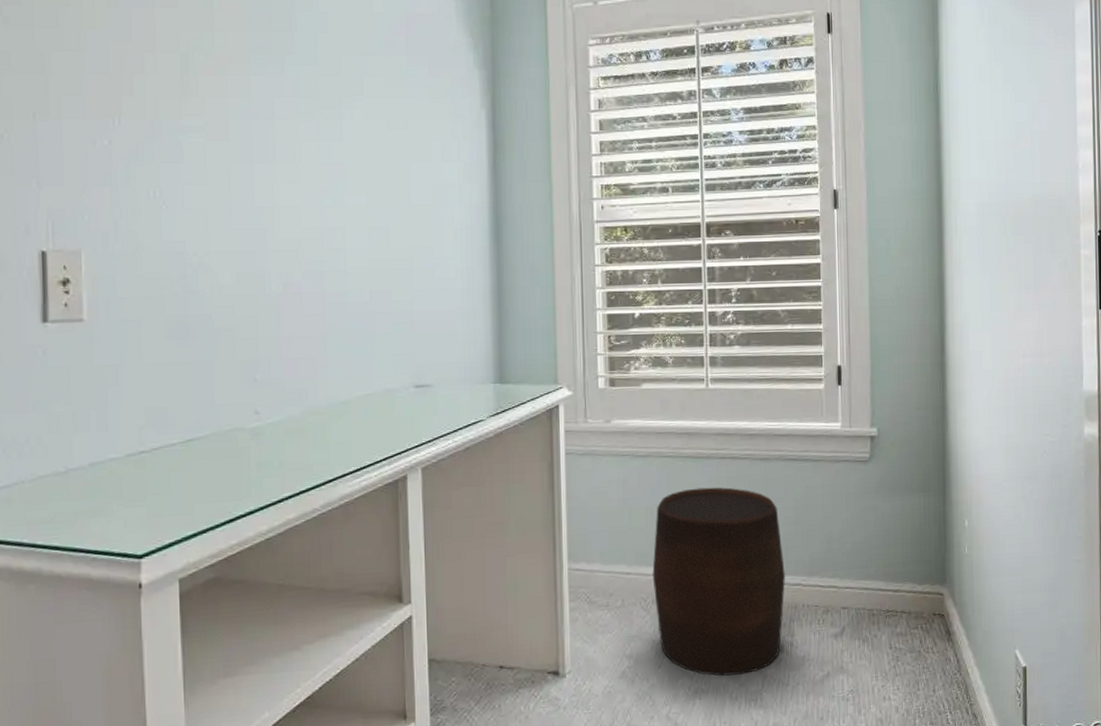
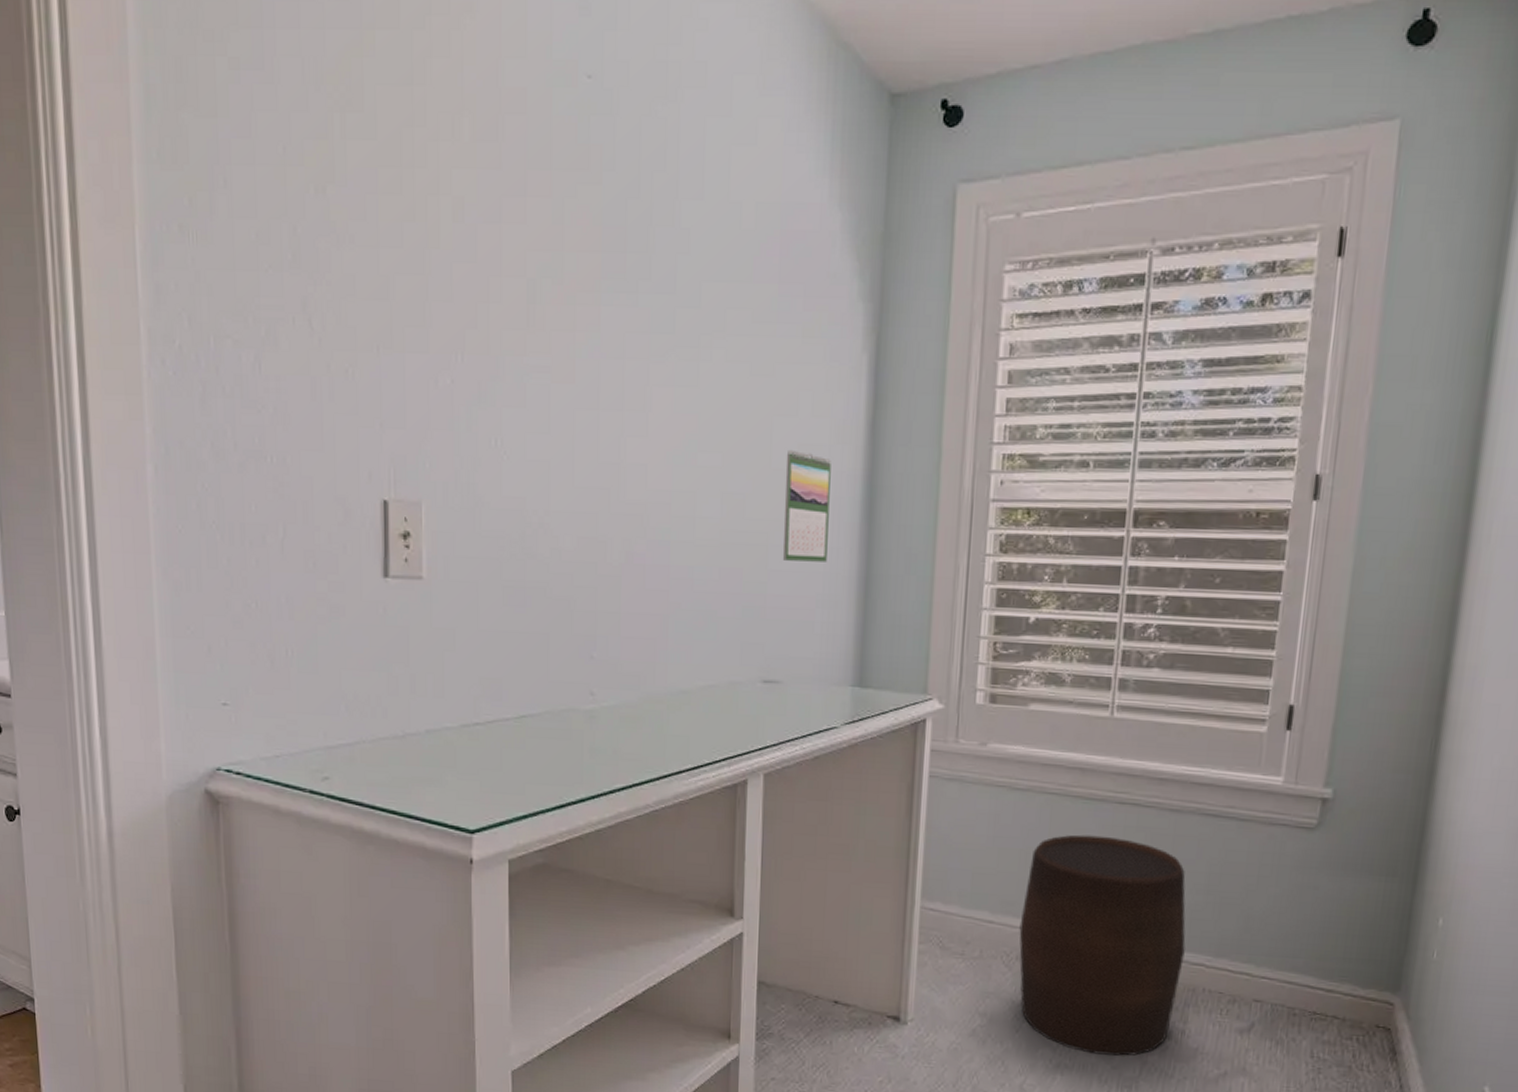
calendar: none [422,189,464,281] -> present [782,449,831,562]

